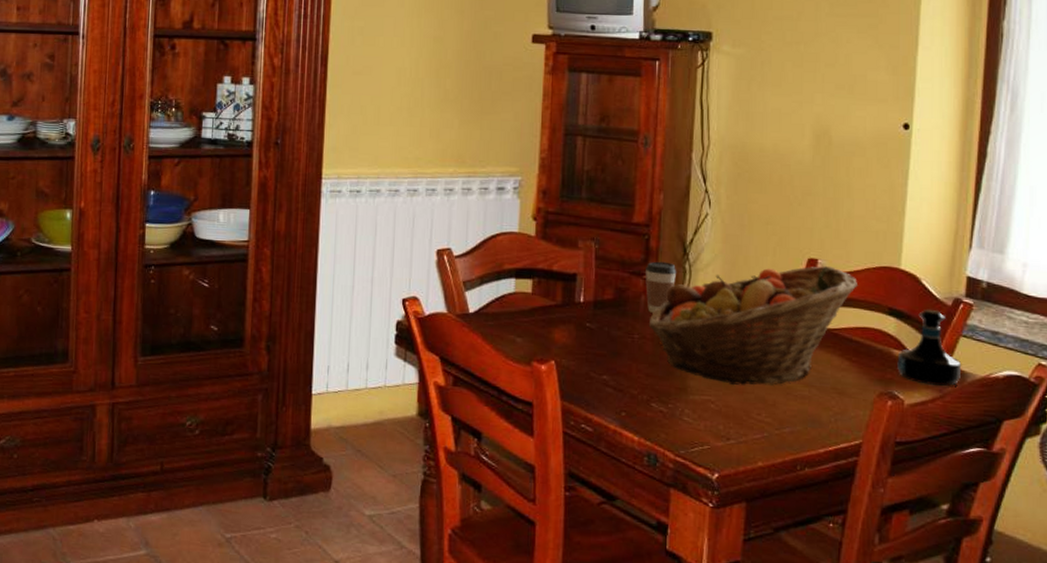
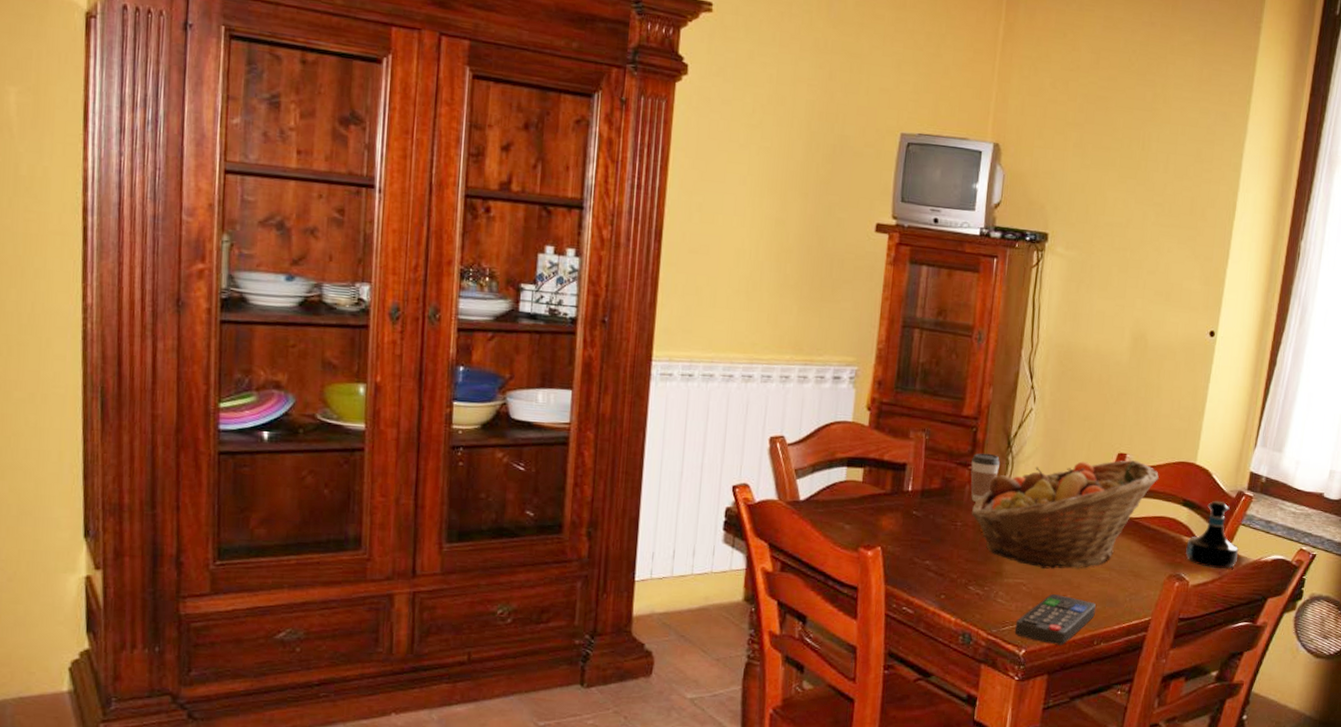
remote control: none [705,413,796,470] -> present [1014,594,1096,645]

